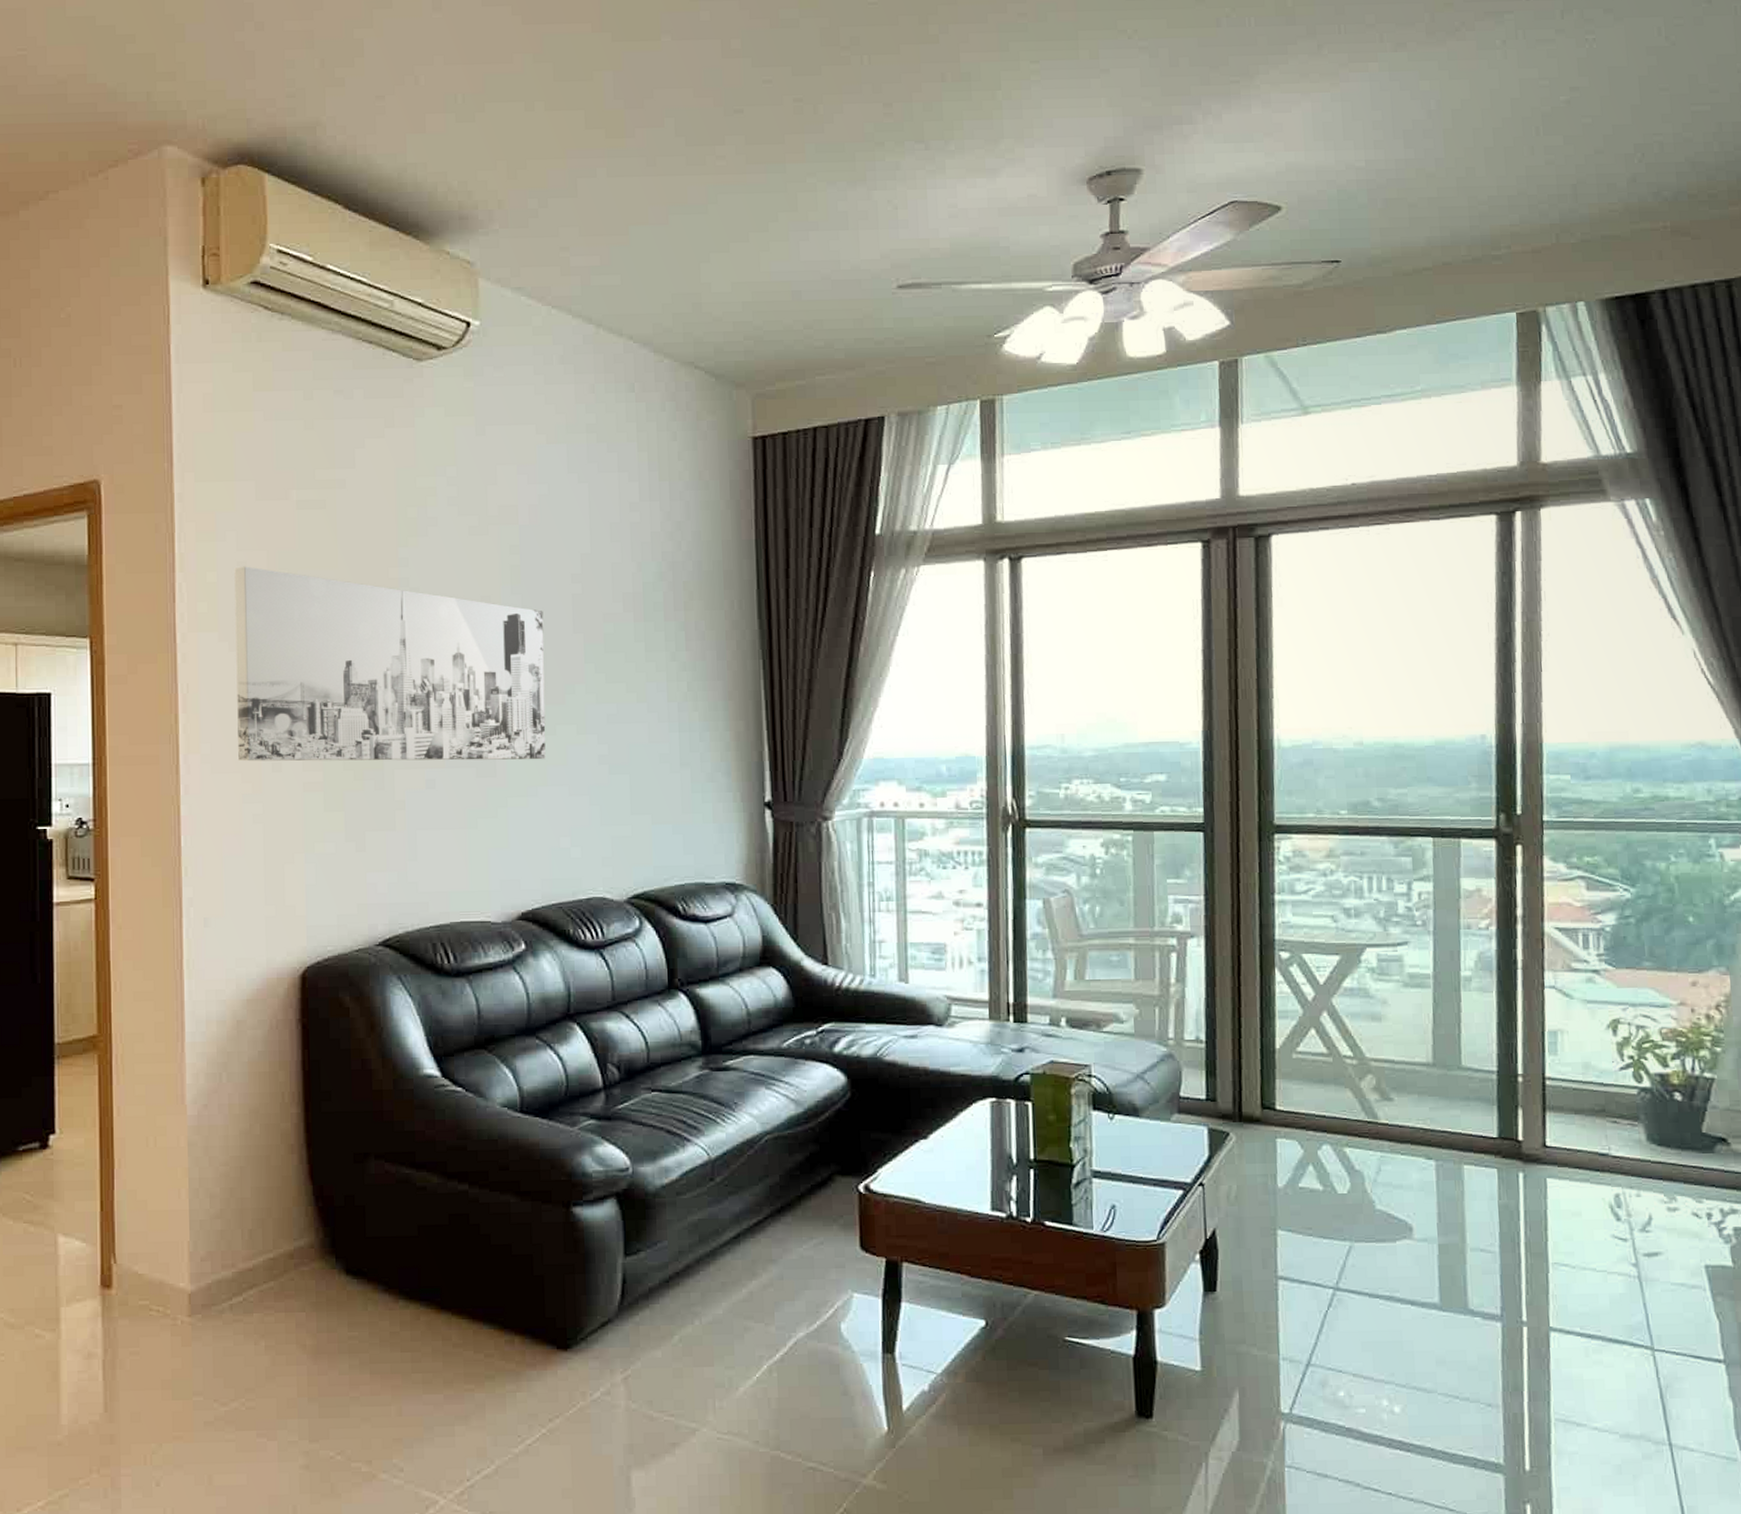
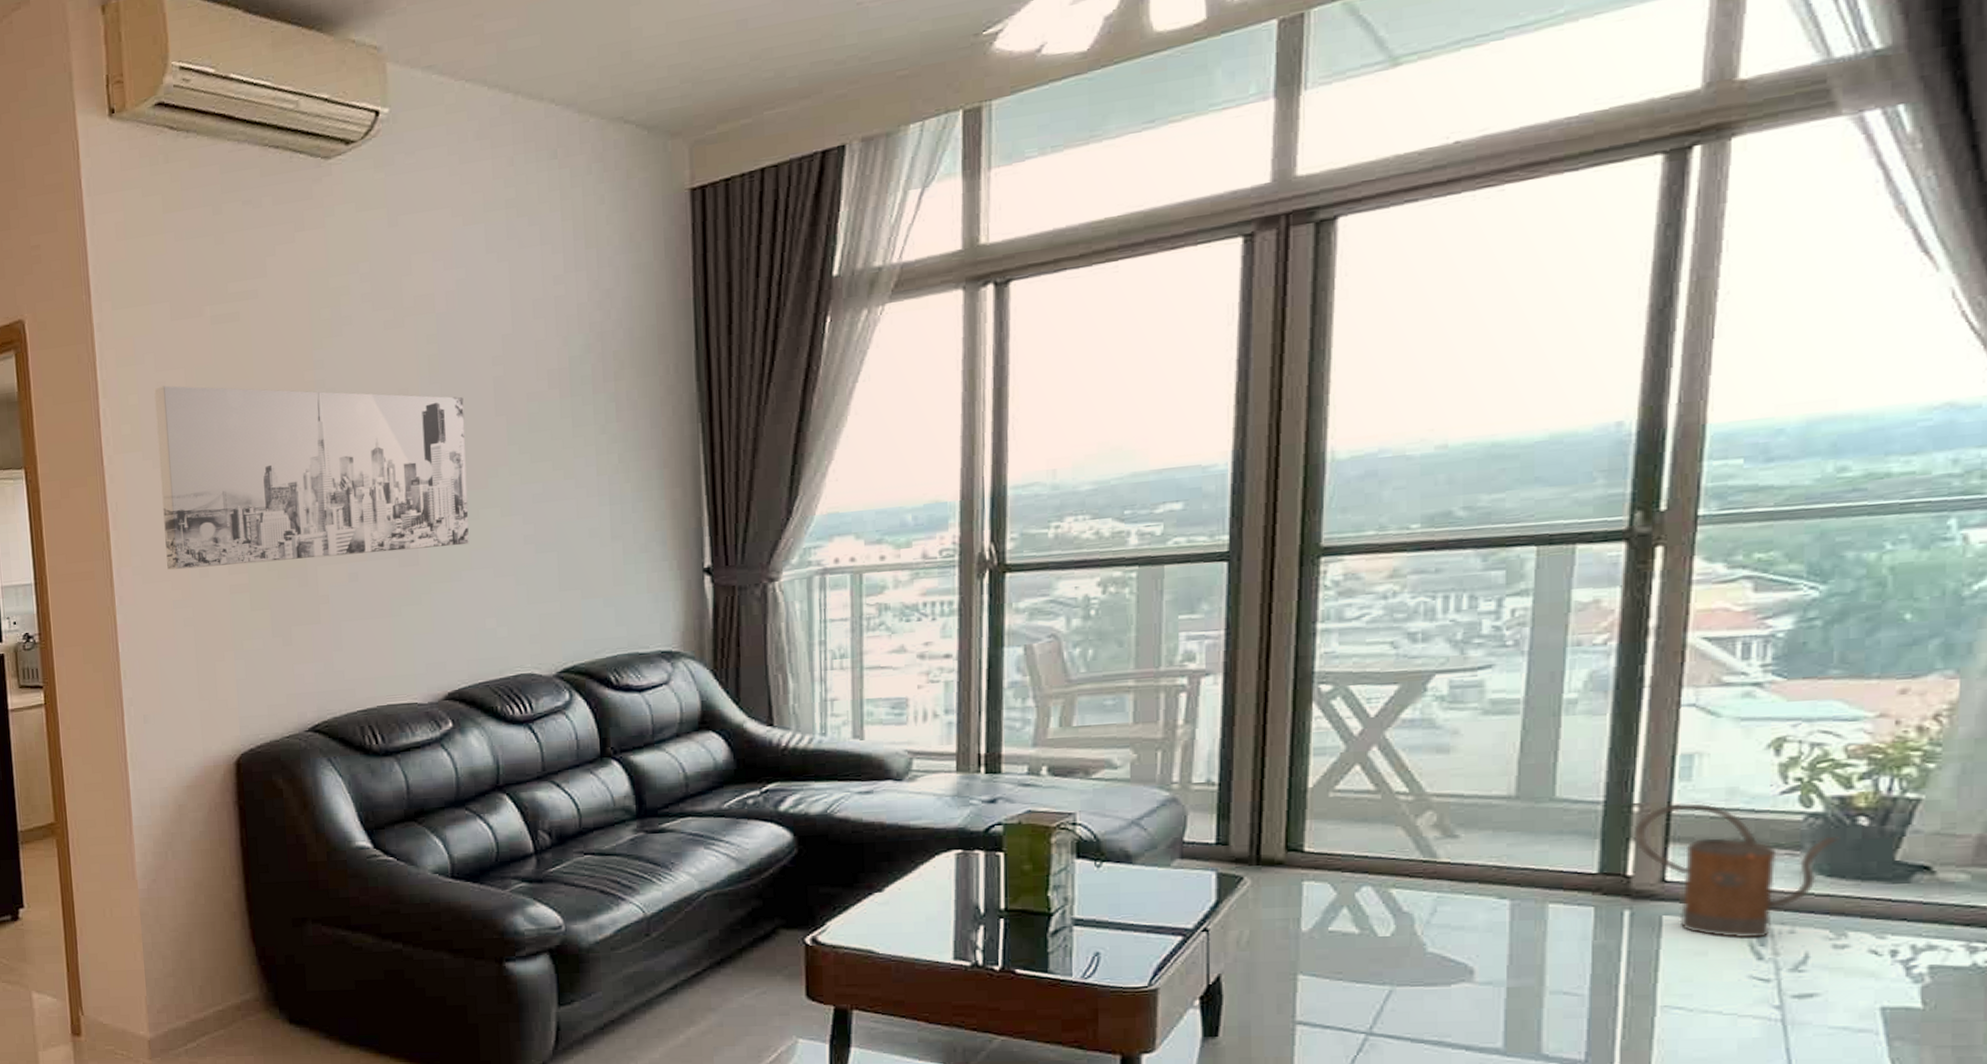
watering can: none [1520,1075,1664,1201] -> present [1634,803,1840,939]

